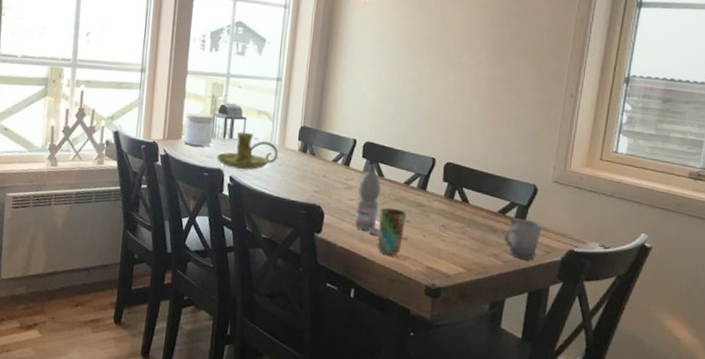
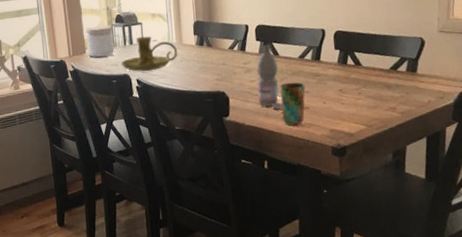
cup: present [505,218,543,260] -> none [399,71,434,108]

